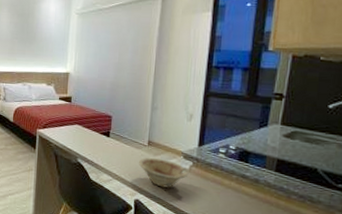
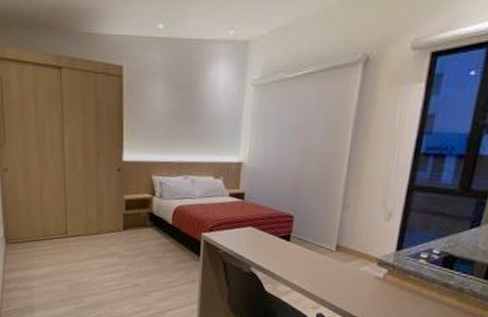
dish: present [138,157,189,188] -> none [323,264,382,300]

